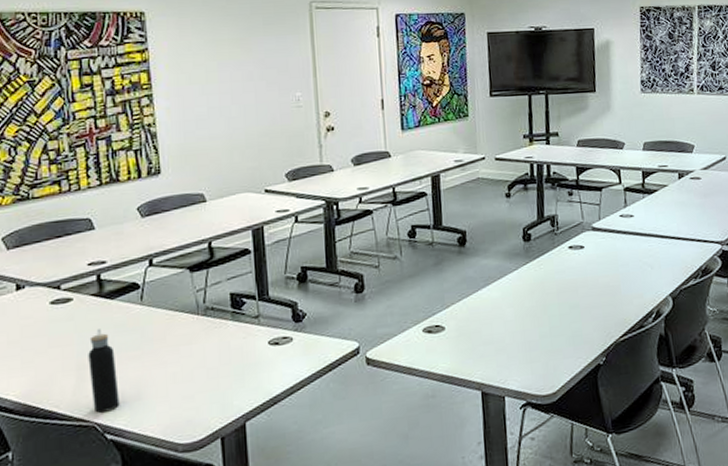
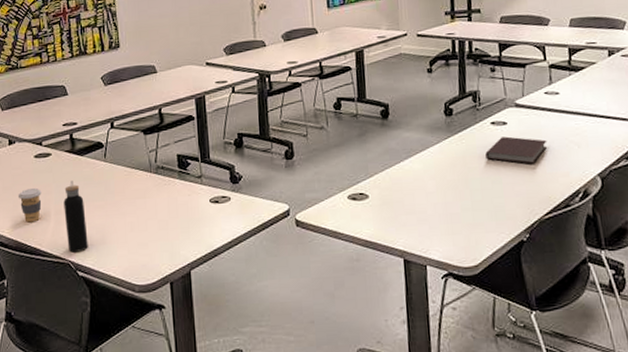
coffee cup: none [27,340,60,382] -> present [17,188,42,223]
notebook: none [563,260,622,288] -> present [485,136,547,164]

